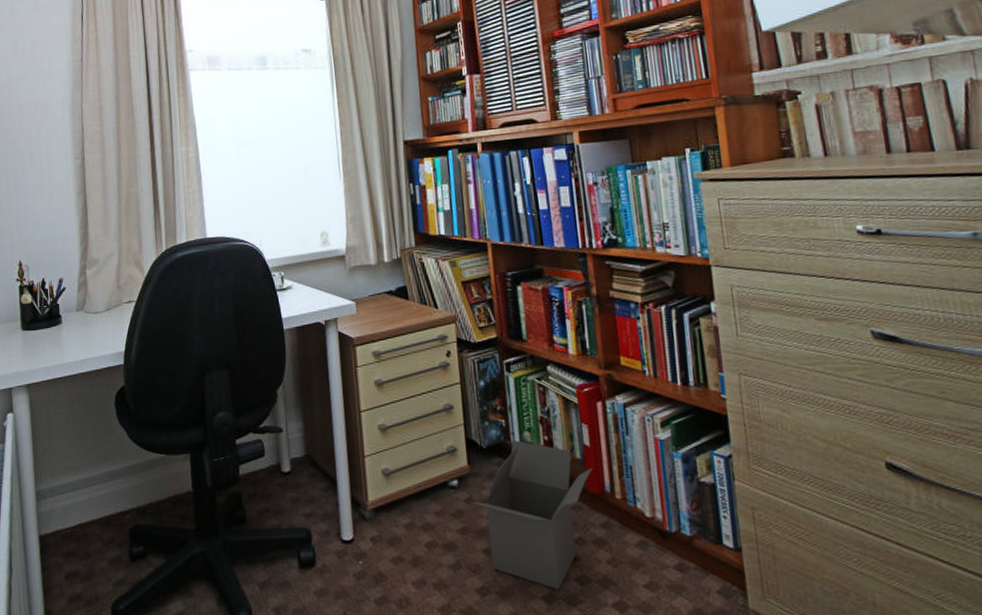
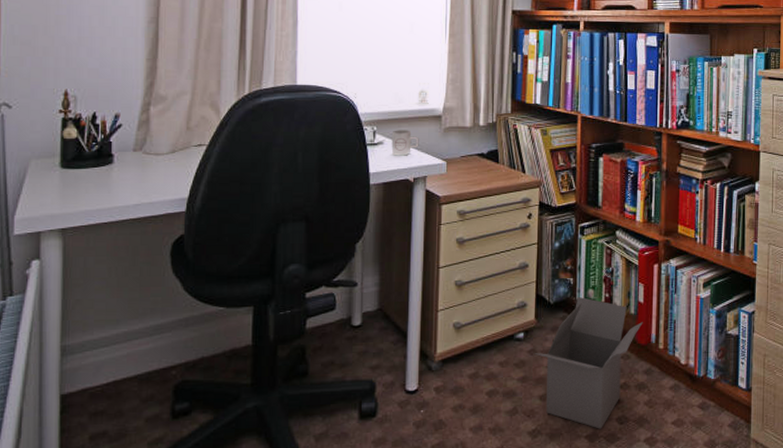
mug: none [298,272,327,300] -> present [391,130,419,156]

